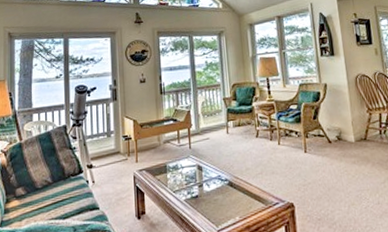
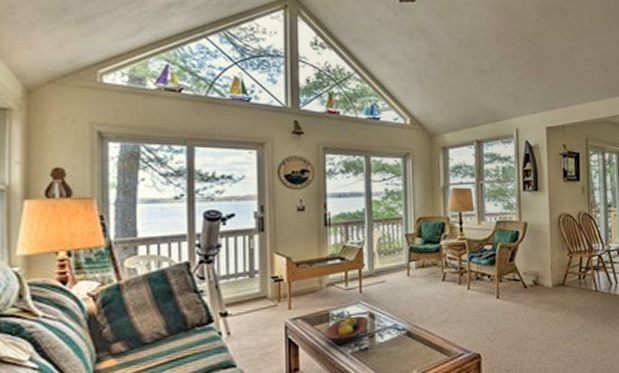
fruit bowl: none [163,167,198,193] -> present [323,315,369,345]

